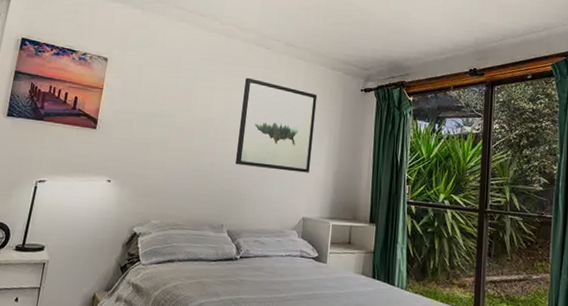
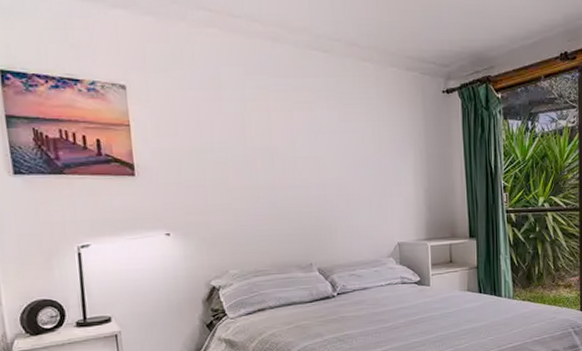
wall art: present [235,77,318,173] -> none [306,91,399,196]

